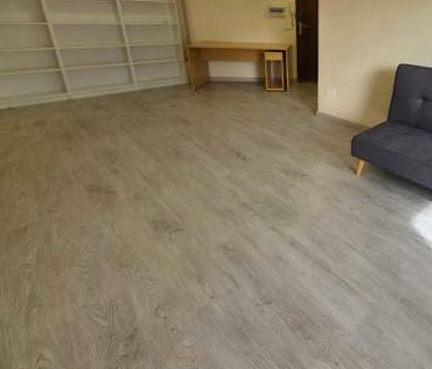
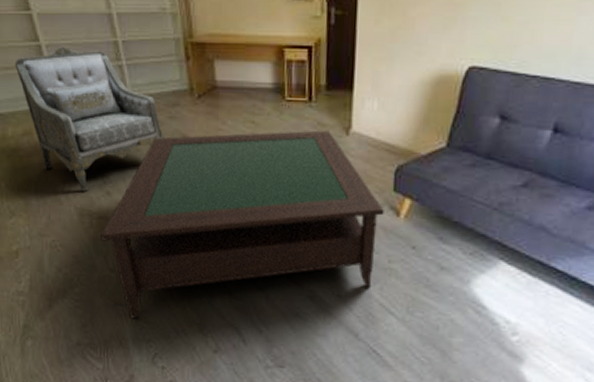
armchair: none [29,50,168,171] -> present [15,46,166,192]
coffee table: none [108,112,345,277] -> present [101,130,384,319]

